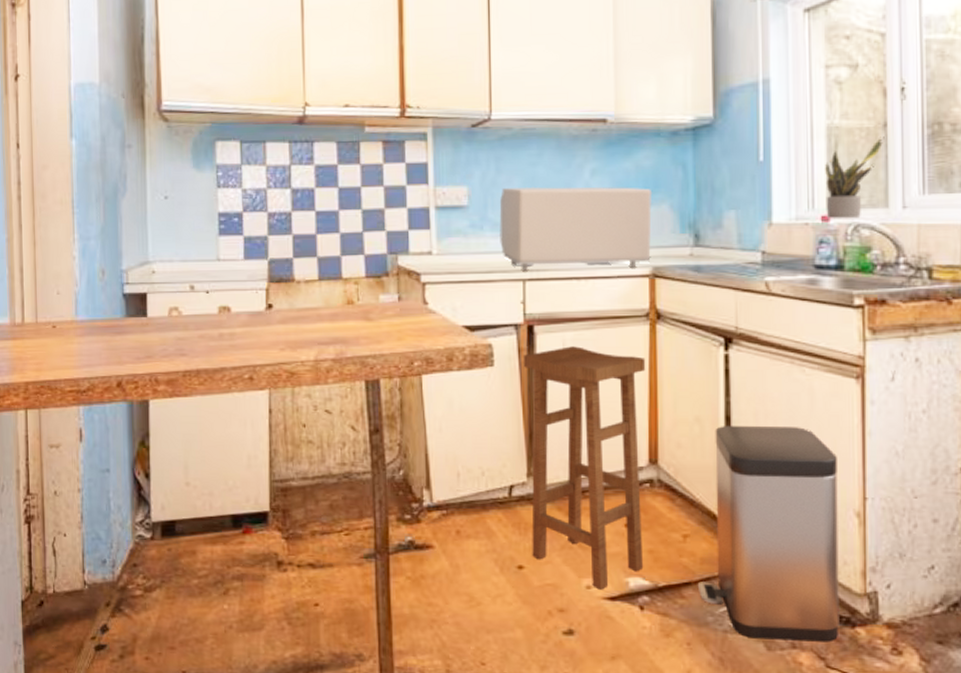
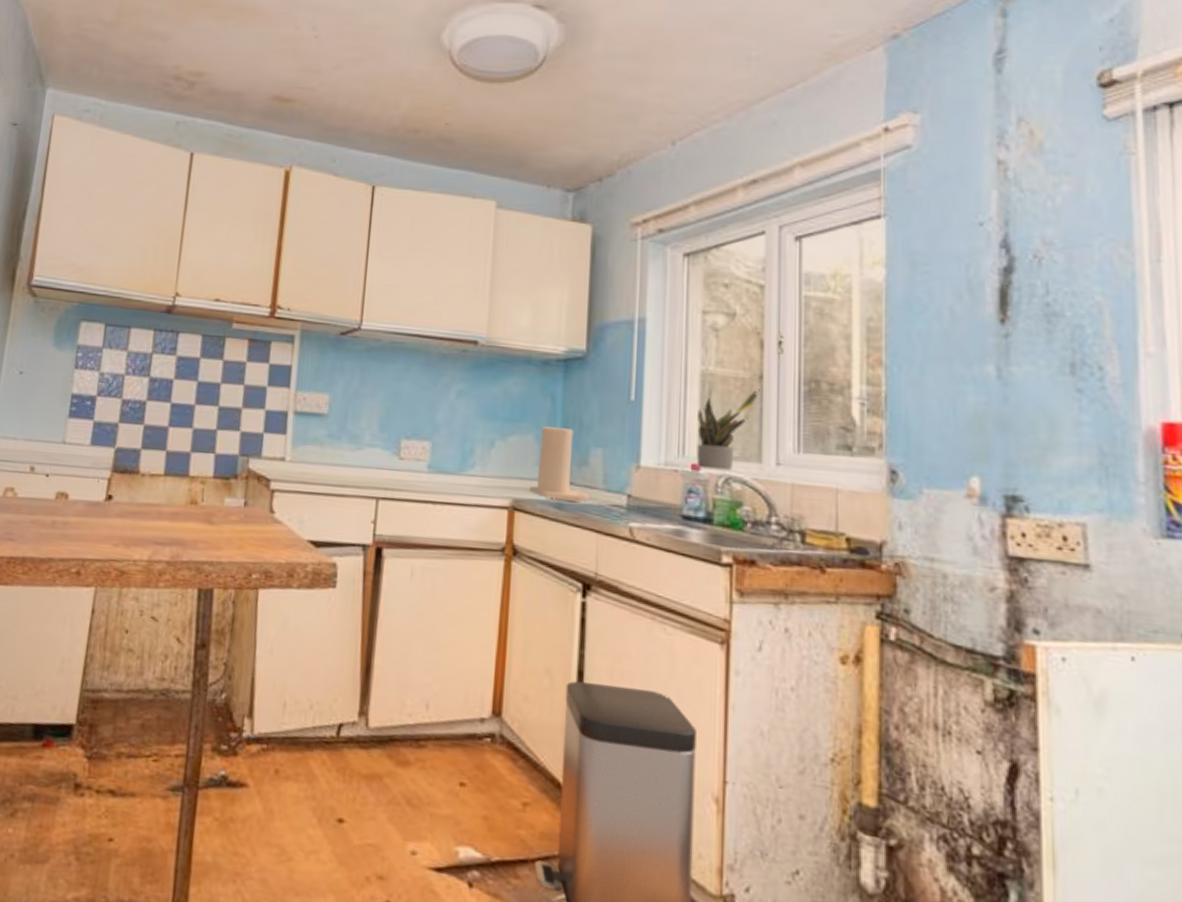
microwave: present [499,187,652,271] -> none [356,400,518,498]
bar stool: present [523,346,646,590] -> none [355,574,498,858]
paper towel: none [667,194,726,264] -> present [528,425,590,503]

